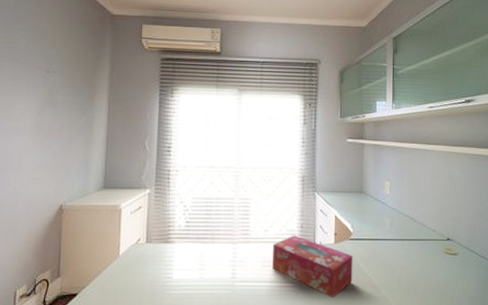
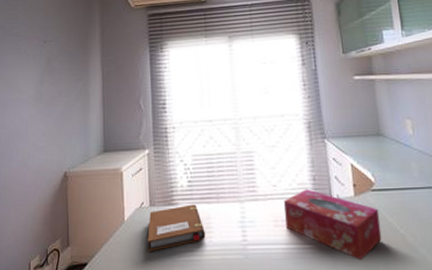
notebook: none [141,243,198,285] -> present [148,204,205,252]

